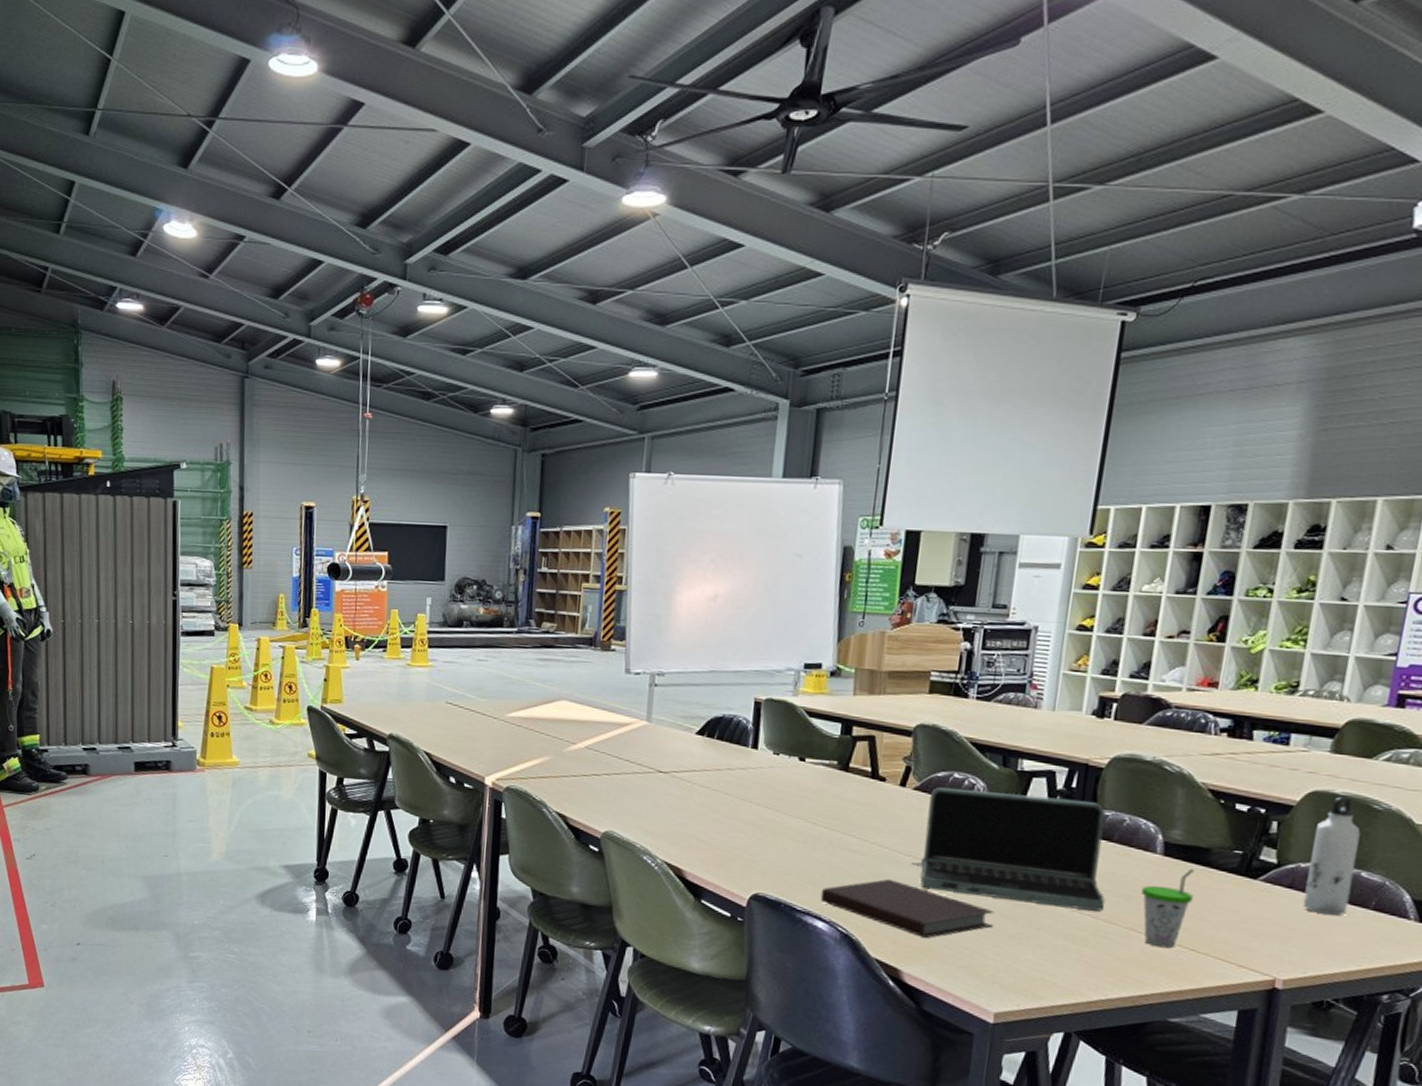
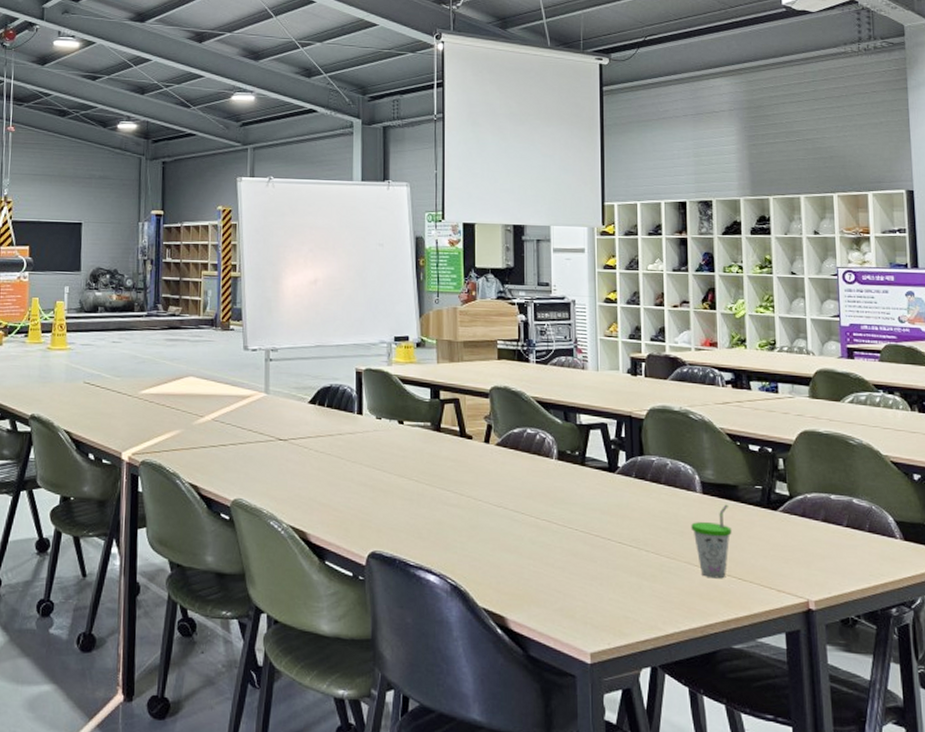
notebook: present [820,878,995,938] -> none [429,529,577,584]
laptop: present [910,786,1106,911] -> none [502,442,665,548]
water bottle: present [1302,796,1361,916] -> none [811,435,850,540]

